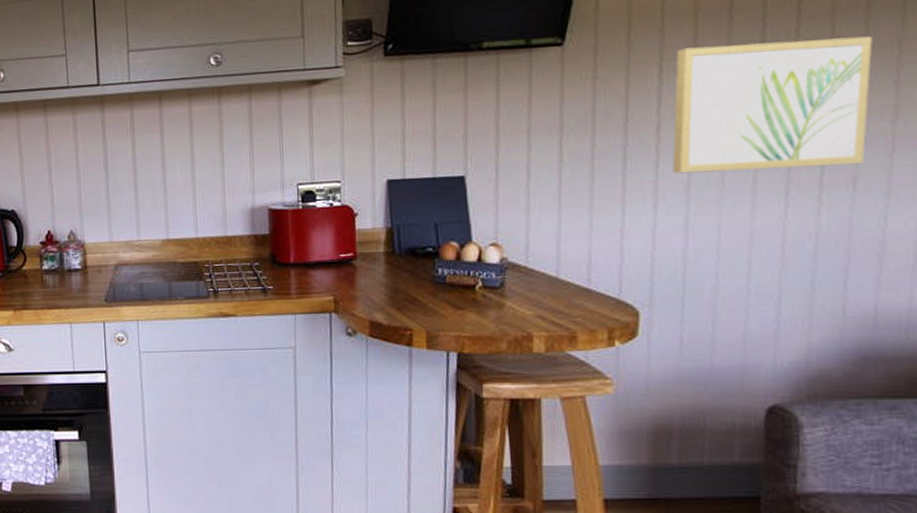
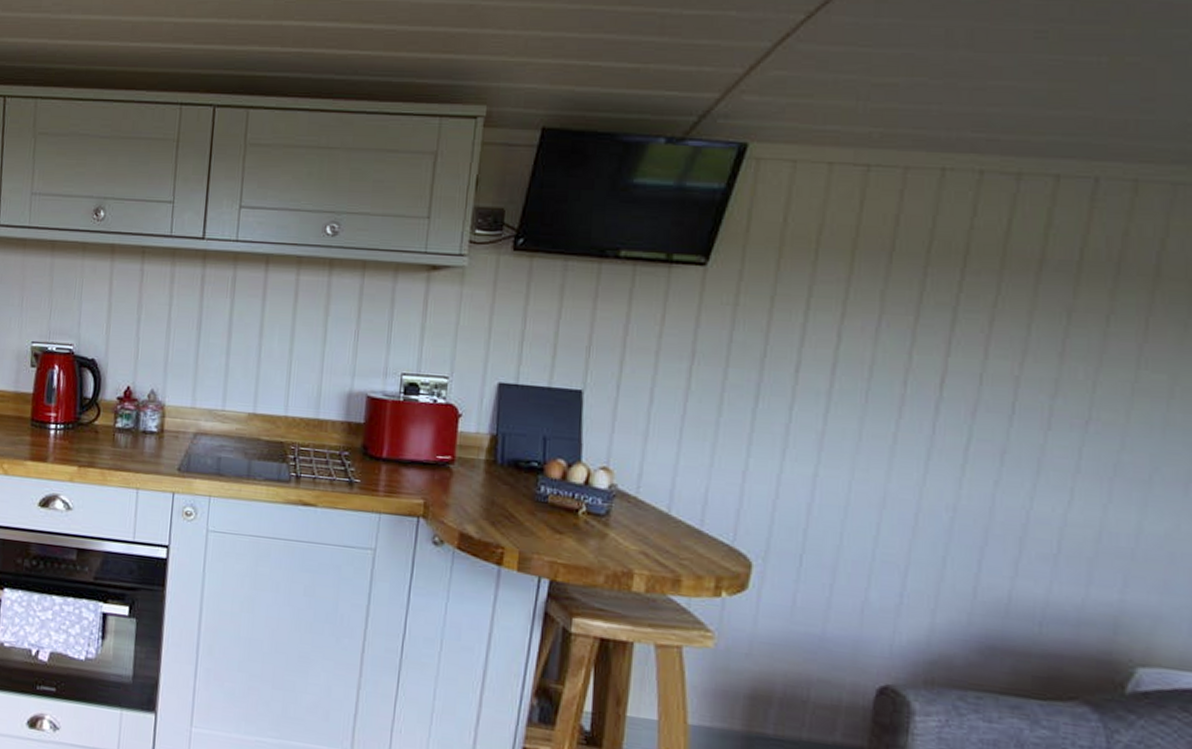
wall art: present [672,36,873,174] -> none [806,286,1040,438]

